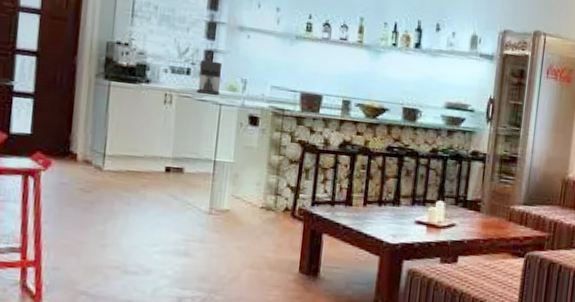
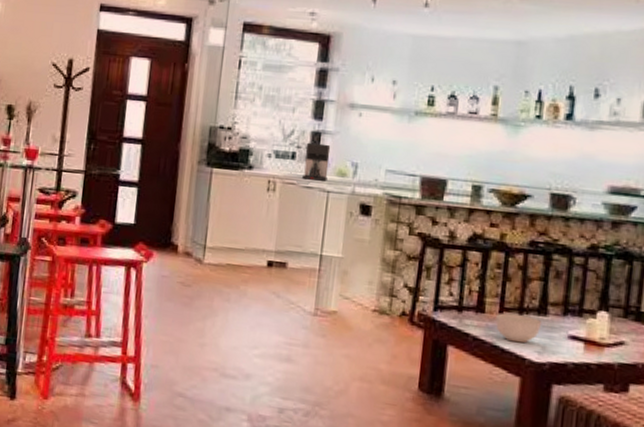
bowl: none [360,205,396,229] -> present [495,313,542,344]

